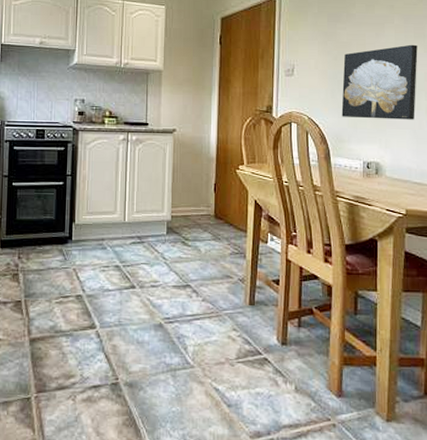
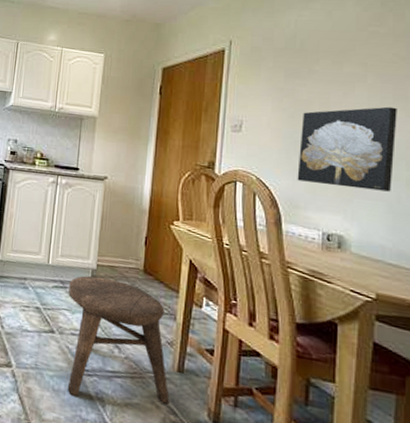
stool: none [146,227,244,344] -> present [67,275,169,404]

